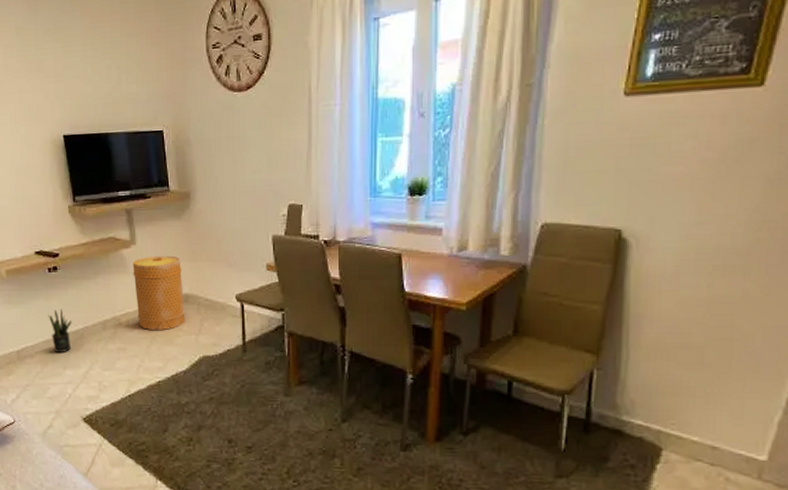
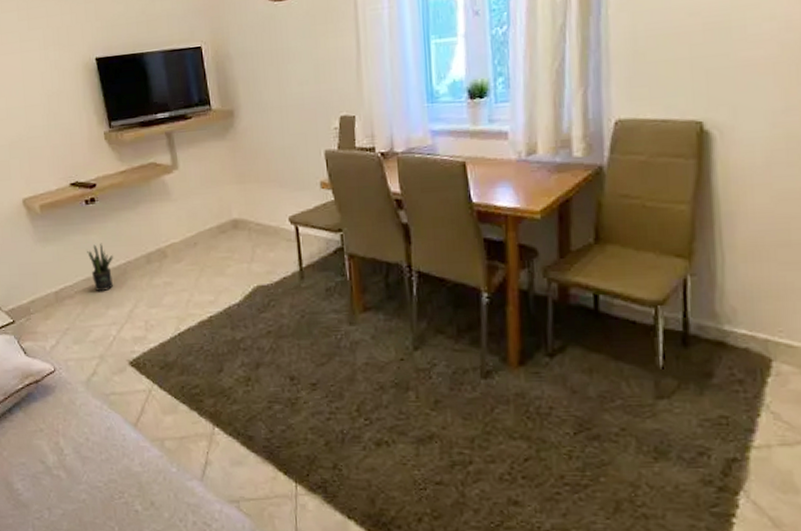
basket: present [132,255,185,330] -> none [176,178,236,261]

